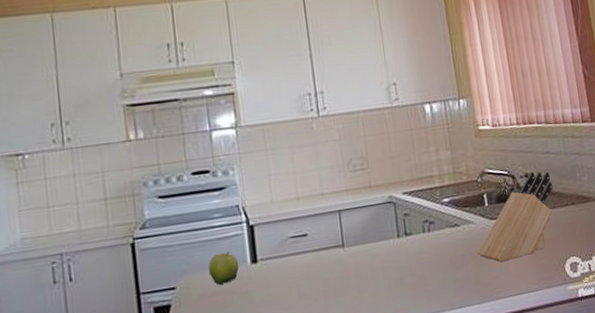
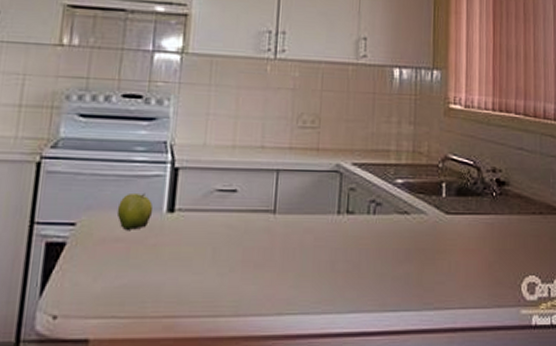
knife block: present [478,171,553,262] -> none [425,167,522,265]

